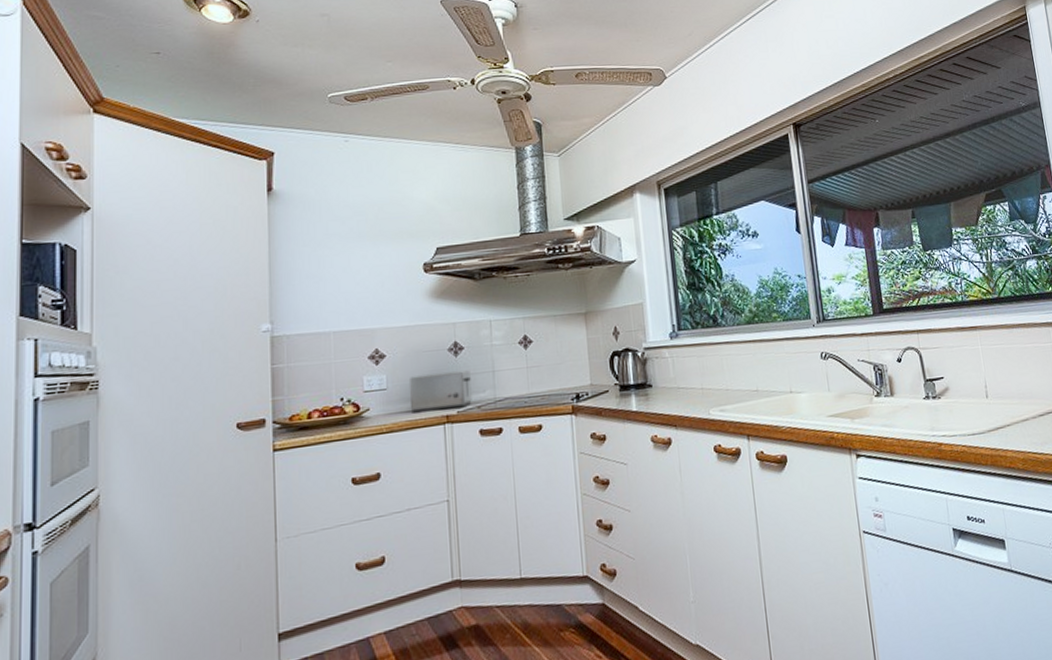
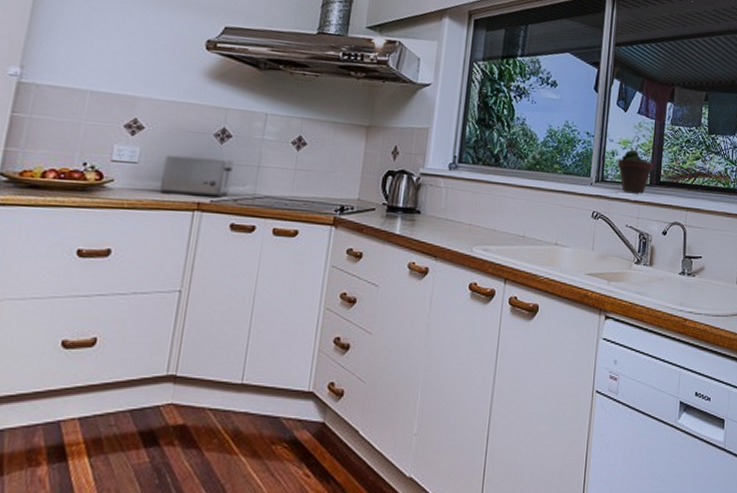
succulent plant: none [836,267,874,327] -> present [618,135,654,195]

